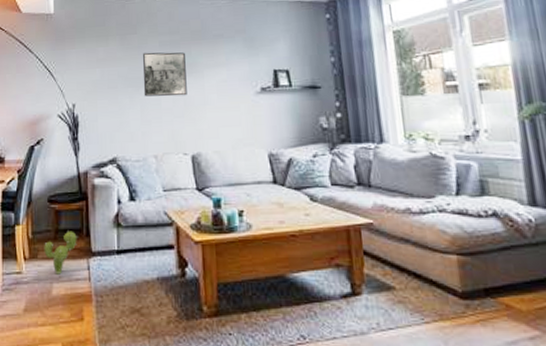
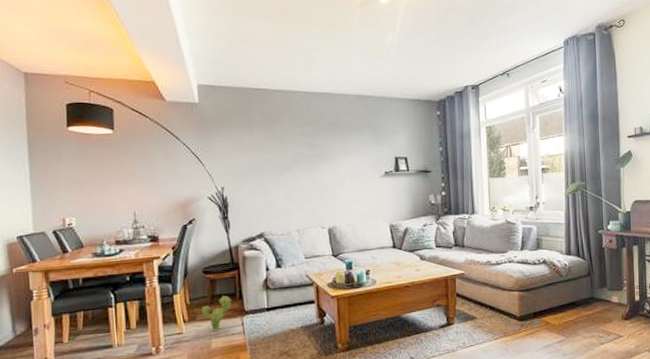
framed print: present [143,52,187,97] -> none [285,141,324,180]

